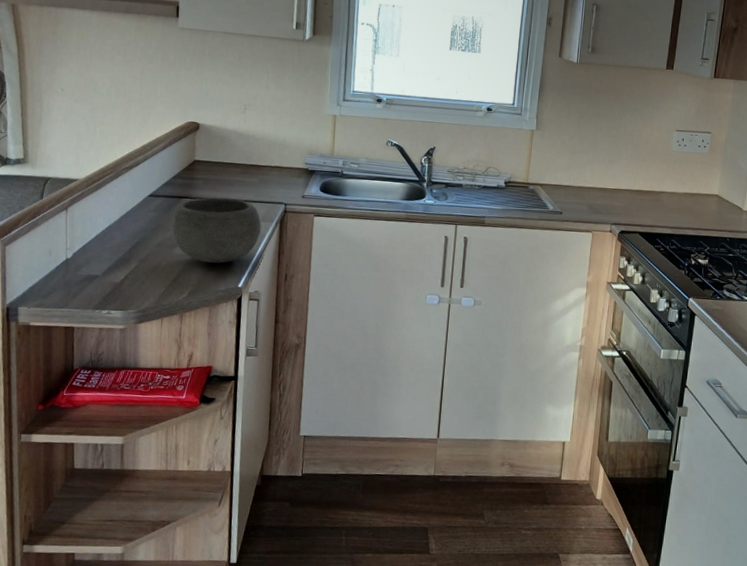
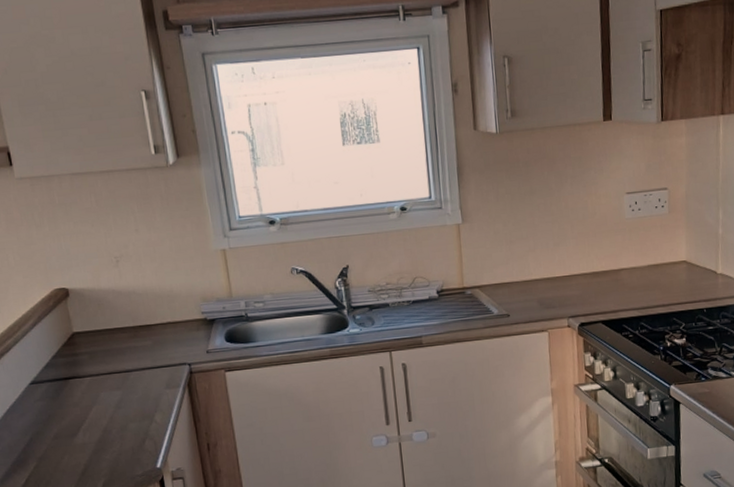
bowl: present [171,197,261,263] -> none [63,368,169,447]

